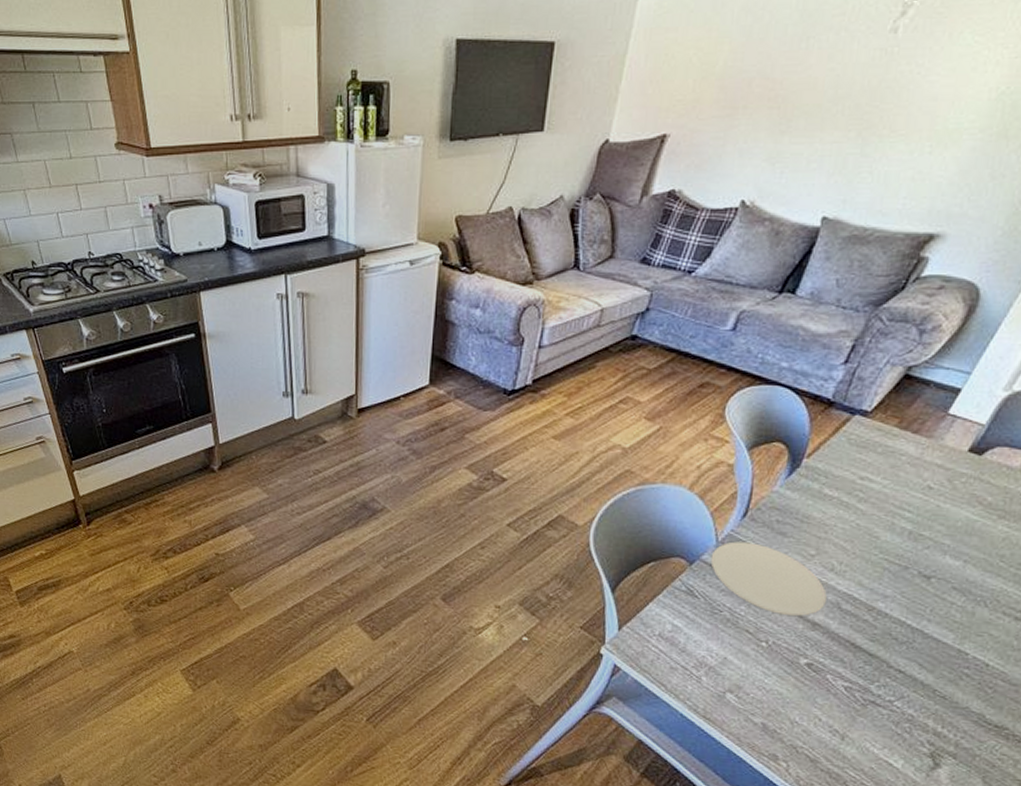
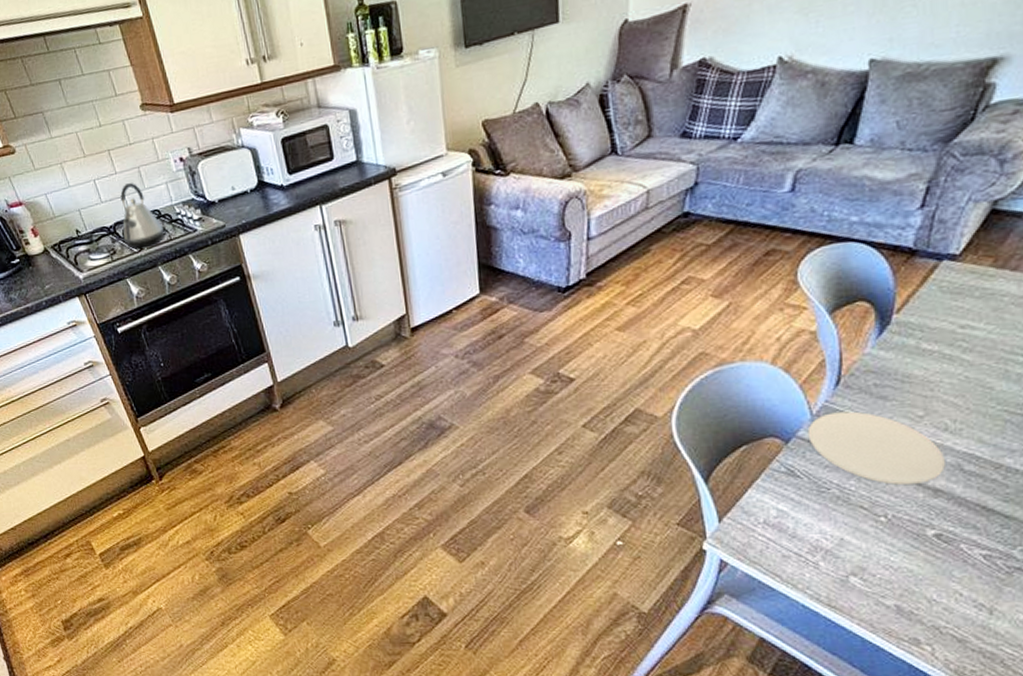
kettle: none [80,221,124,291] -> present [120,182,164,249]

